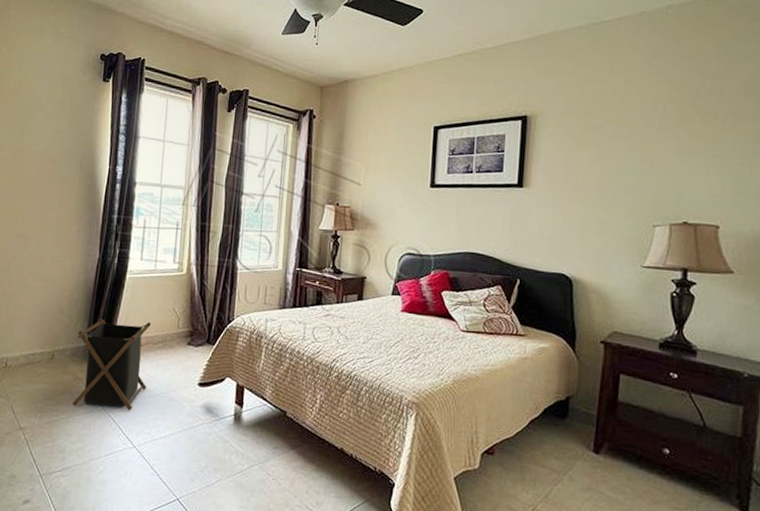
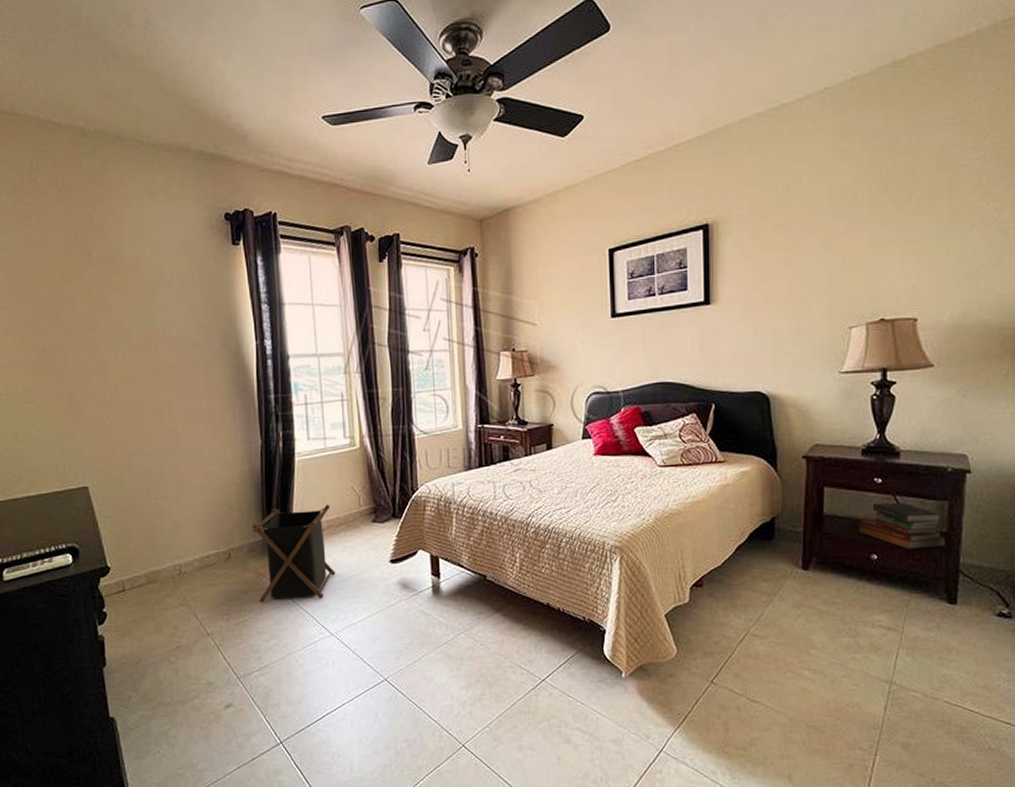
books: none [651,397,739,452] -> present [858,502,945,549]

